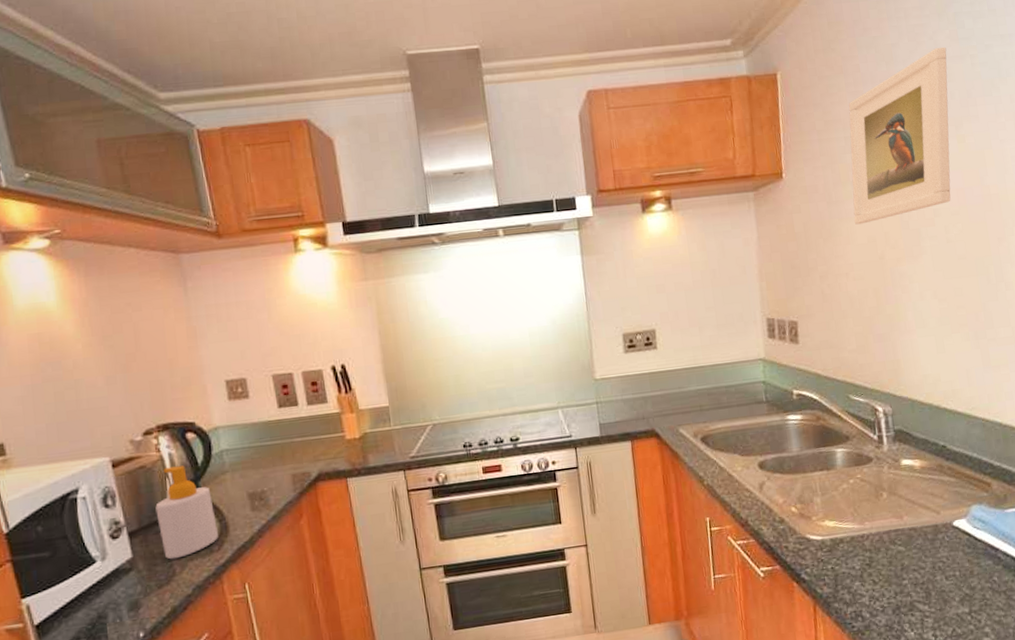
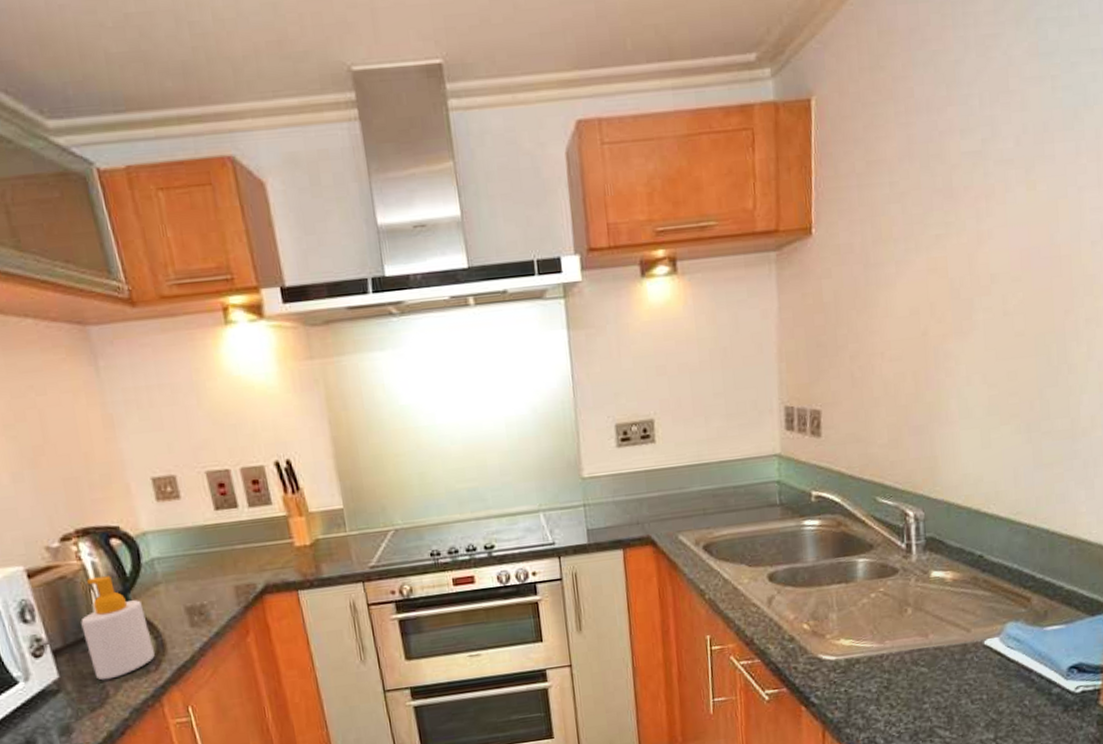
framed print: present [848,47,951,225] -> none [894,64,1023,293]

